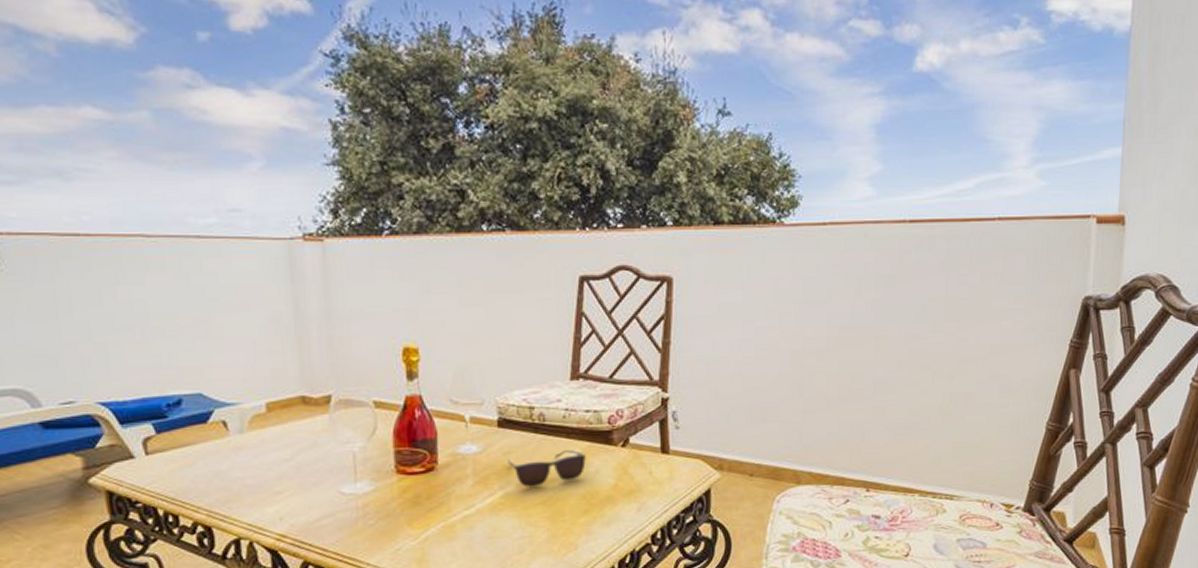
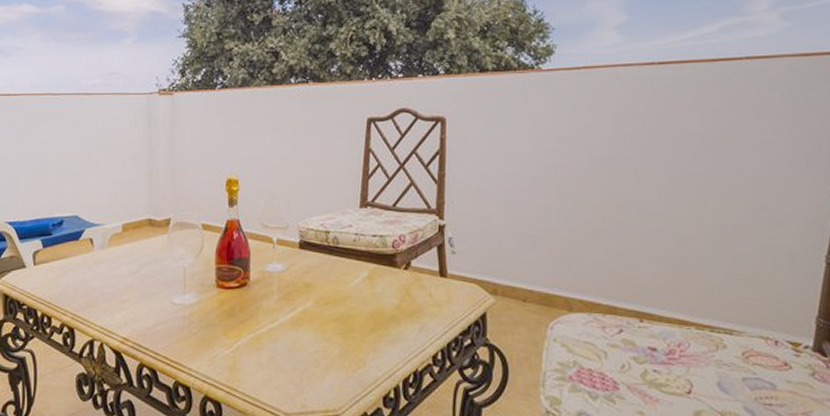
sunglasses: present [507,450,586,487] -> none [306,271,373,304]

